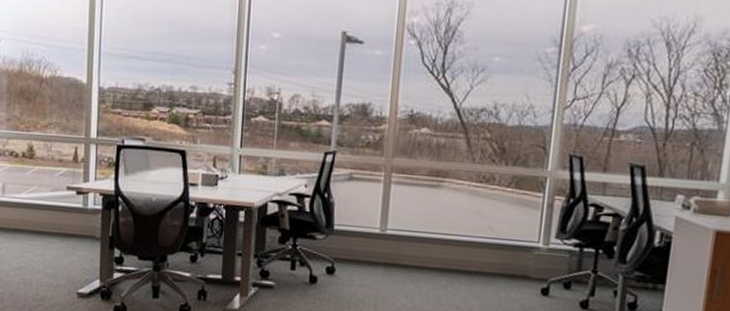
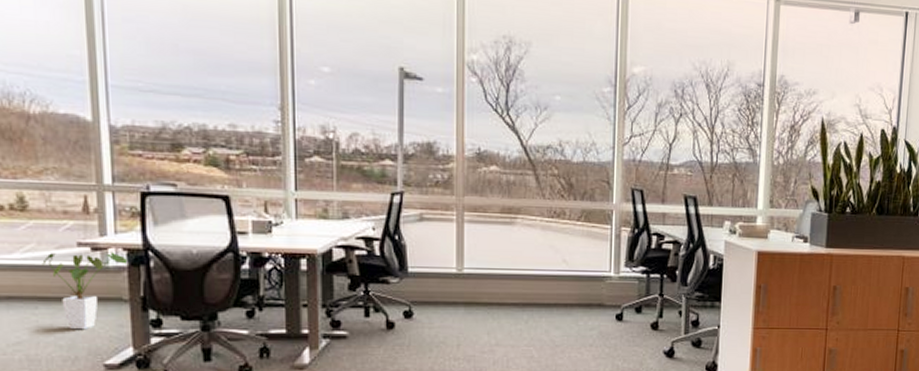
house plant: none [41,195,102,262] -> present [42,252,128,330]

